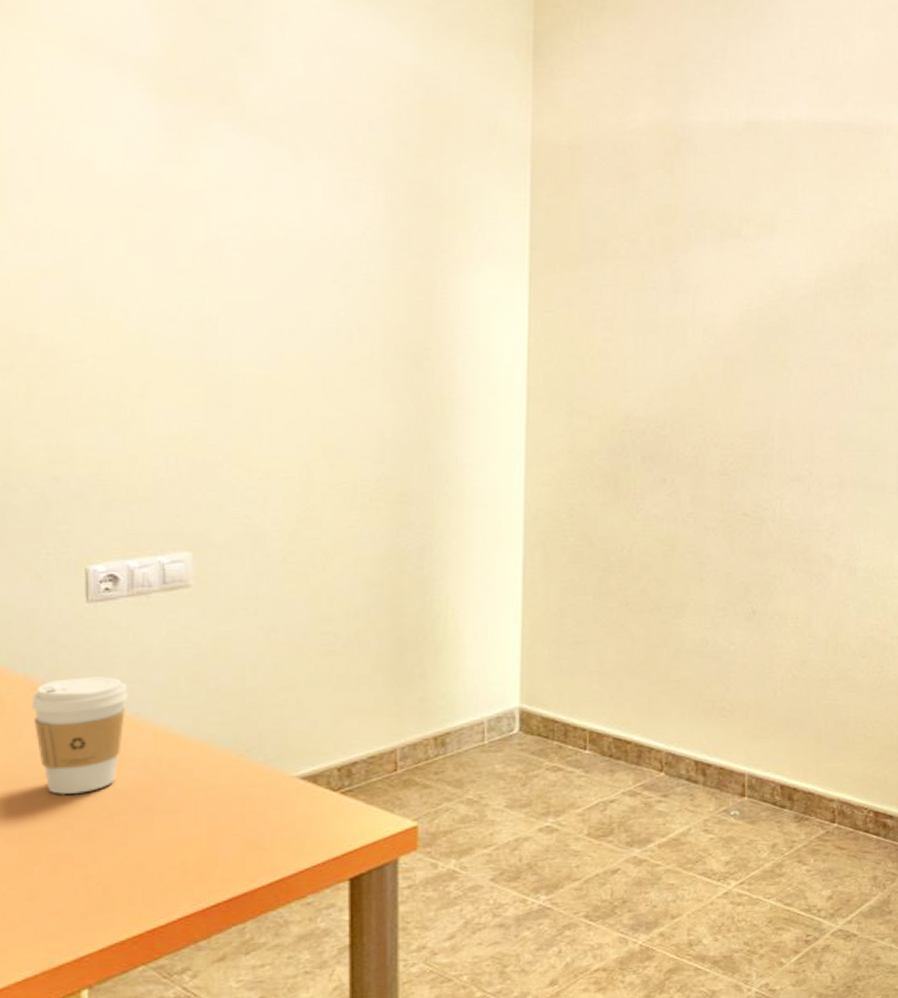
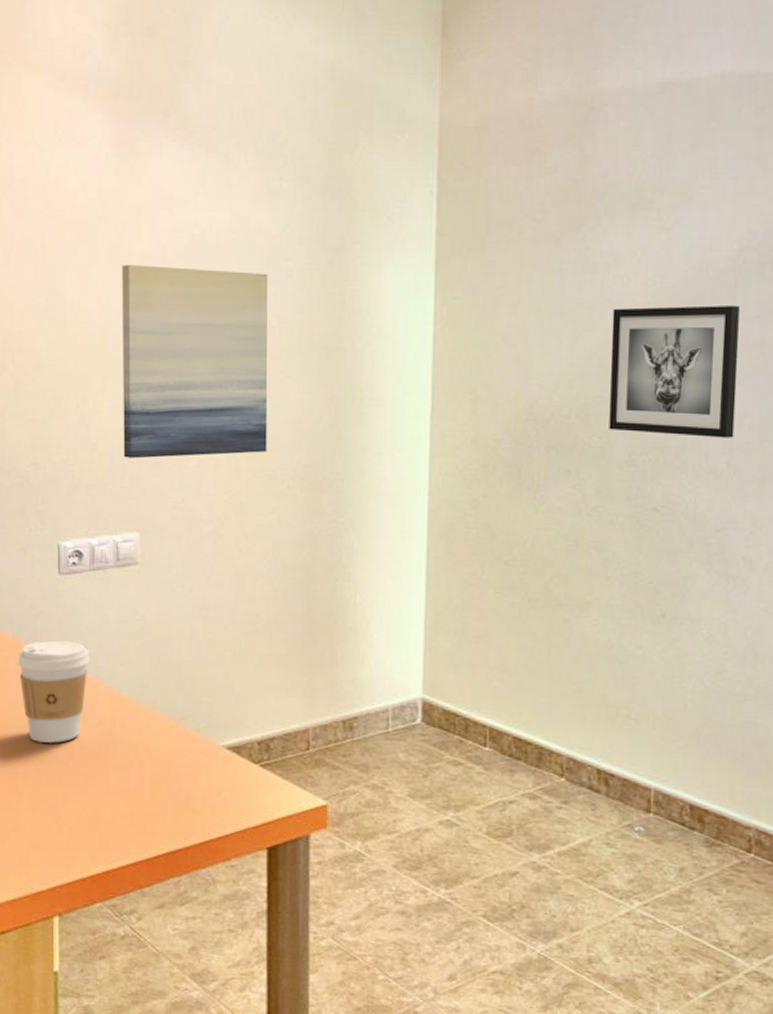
wall art: none [167,259,346,471] -> present [122,264,268,459]
wall art: none [702,327,818,448] -> present [609,304,740,438]

